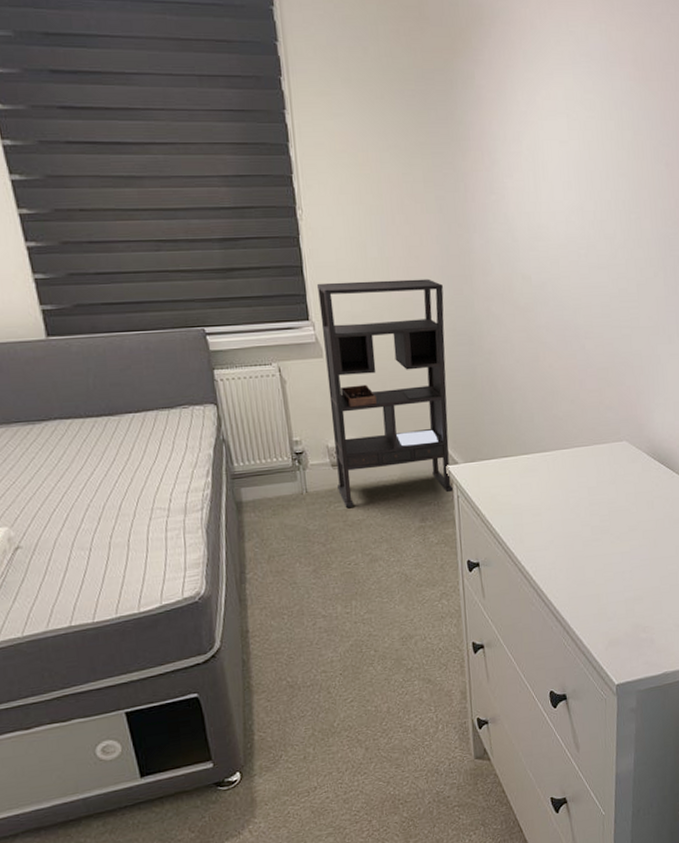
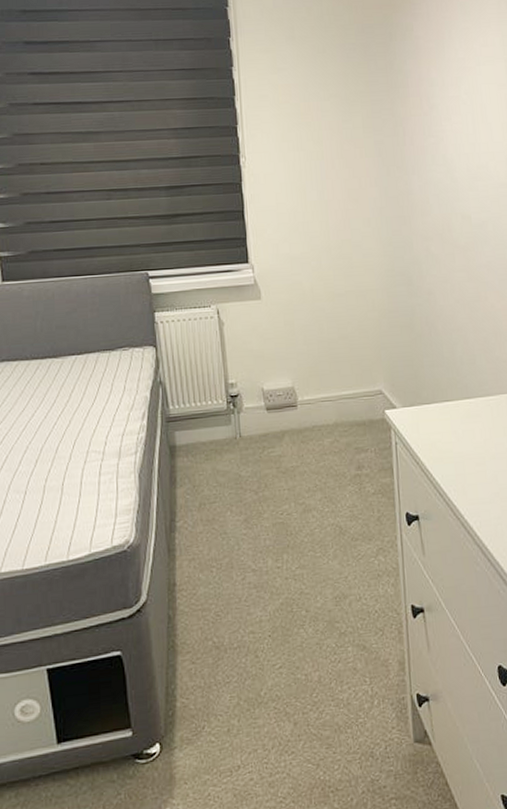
bookshelf: present [316,279,453,508] -> none [256,220,391,453]

